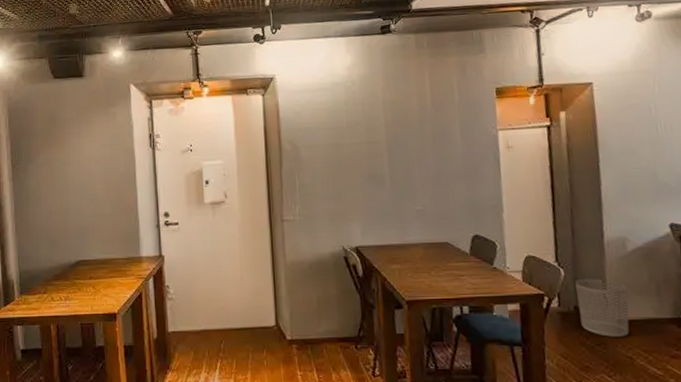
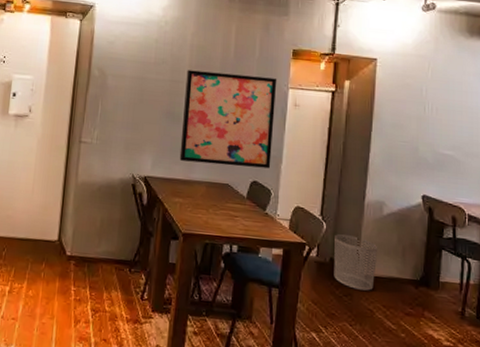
wall art: none [383,122,492,225] -> present [179,70,277,169]

